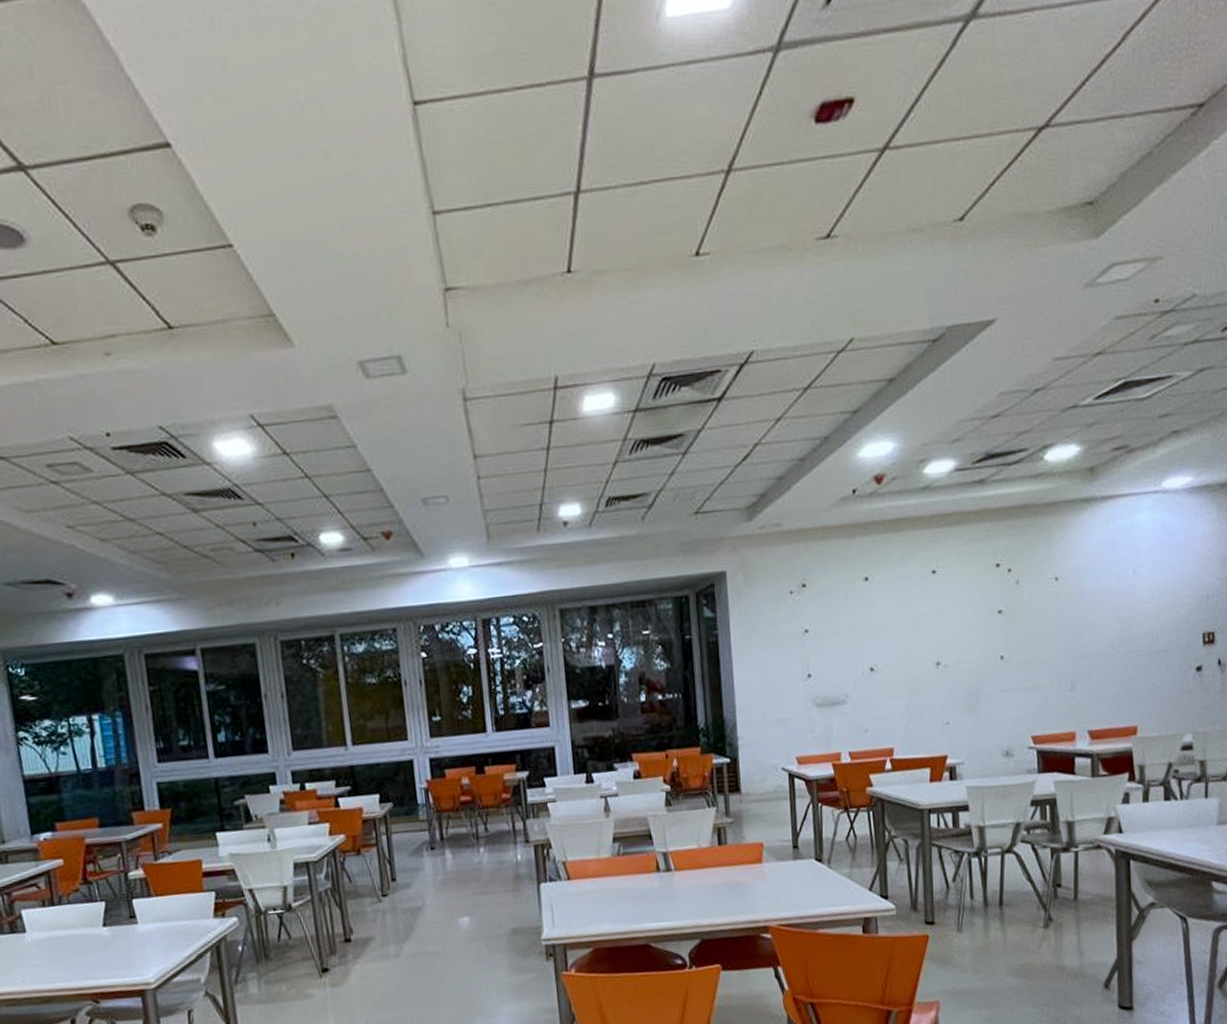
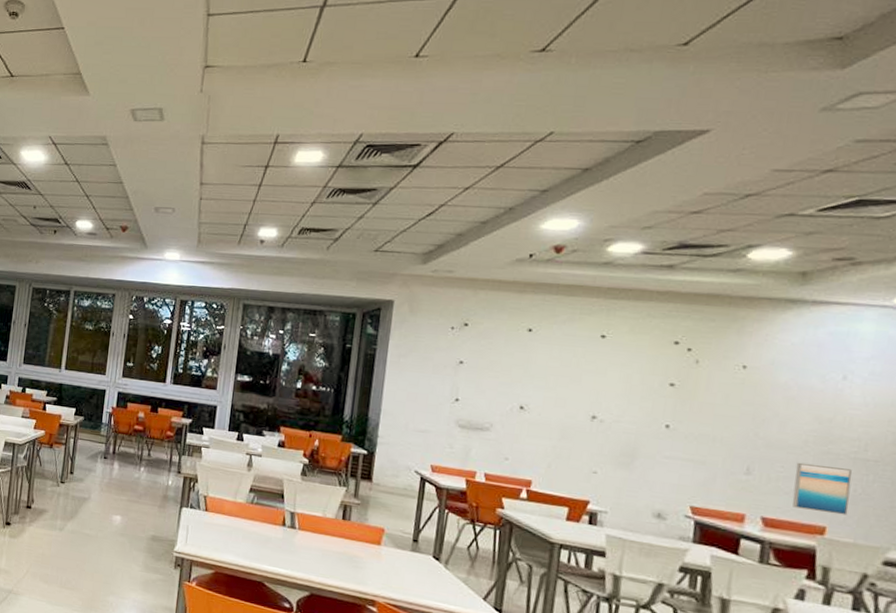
wall art: none [1108,664,1151,714] -> present [792,462,852,516]

